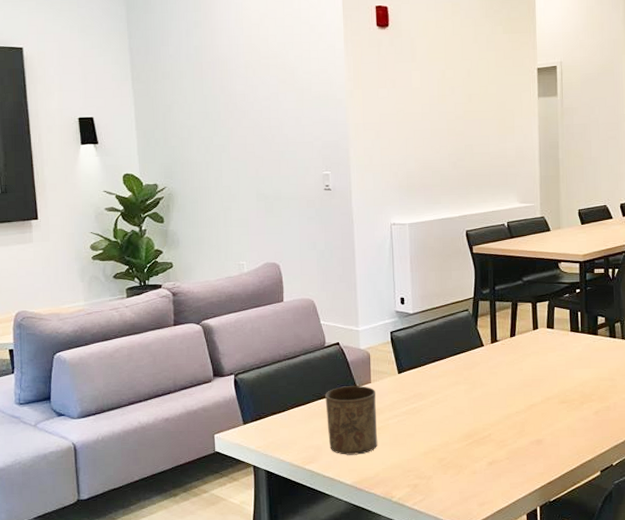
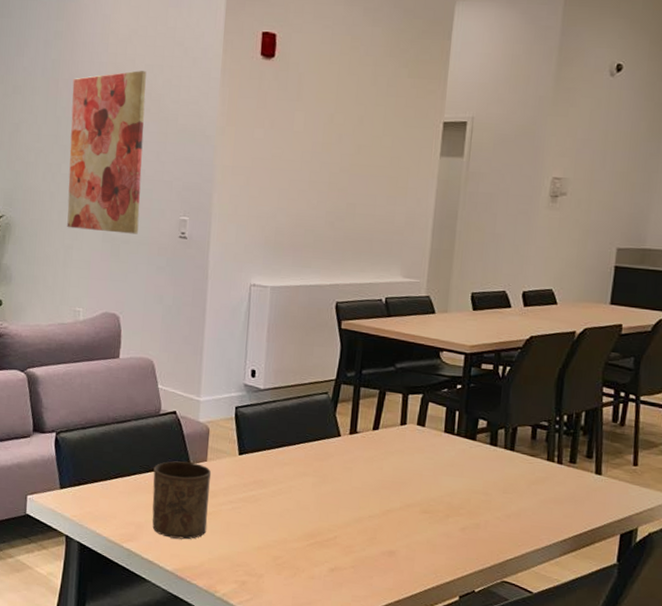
wall art: none [215,49,287,192] -> present [67,71,147,234]

